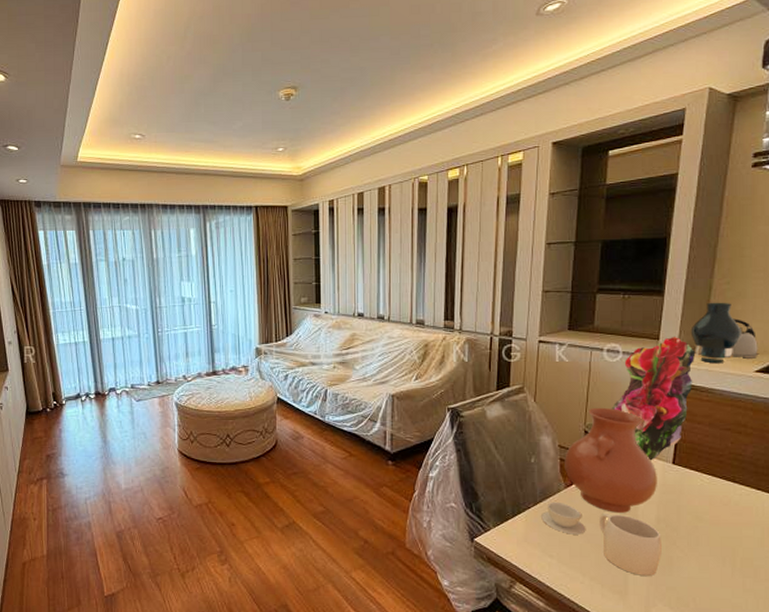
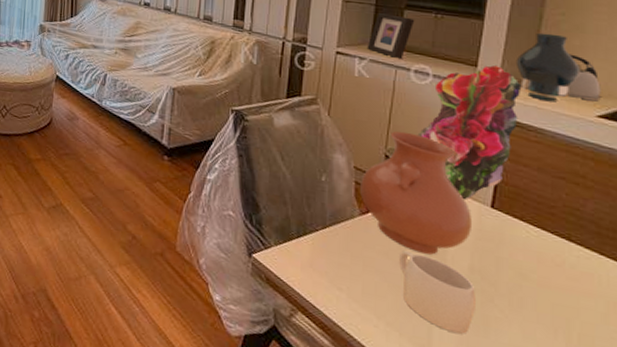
teacup: present [541,501,586,535] -> none [330,227,383,271]
picture frame: none [565,299,606,340] -> present [367,13,415,58]

